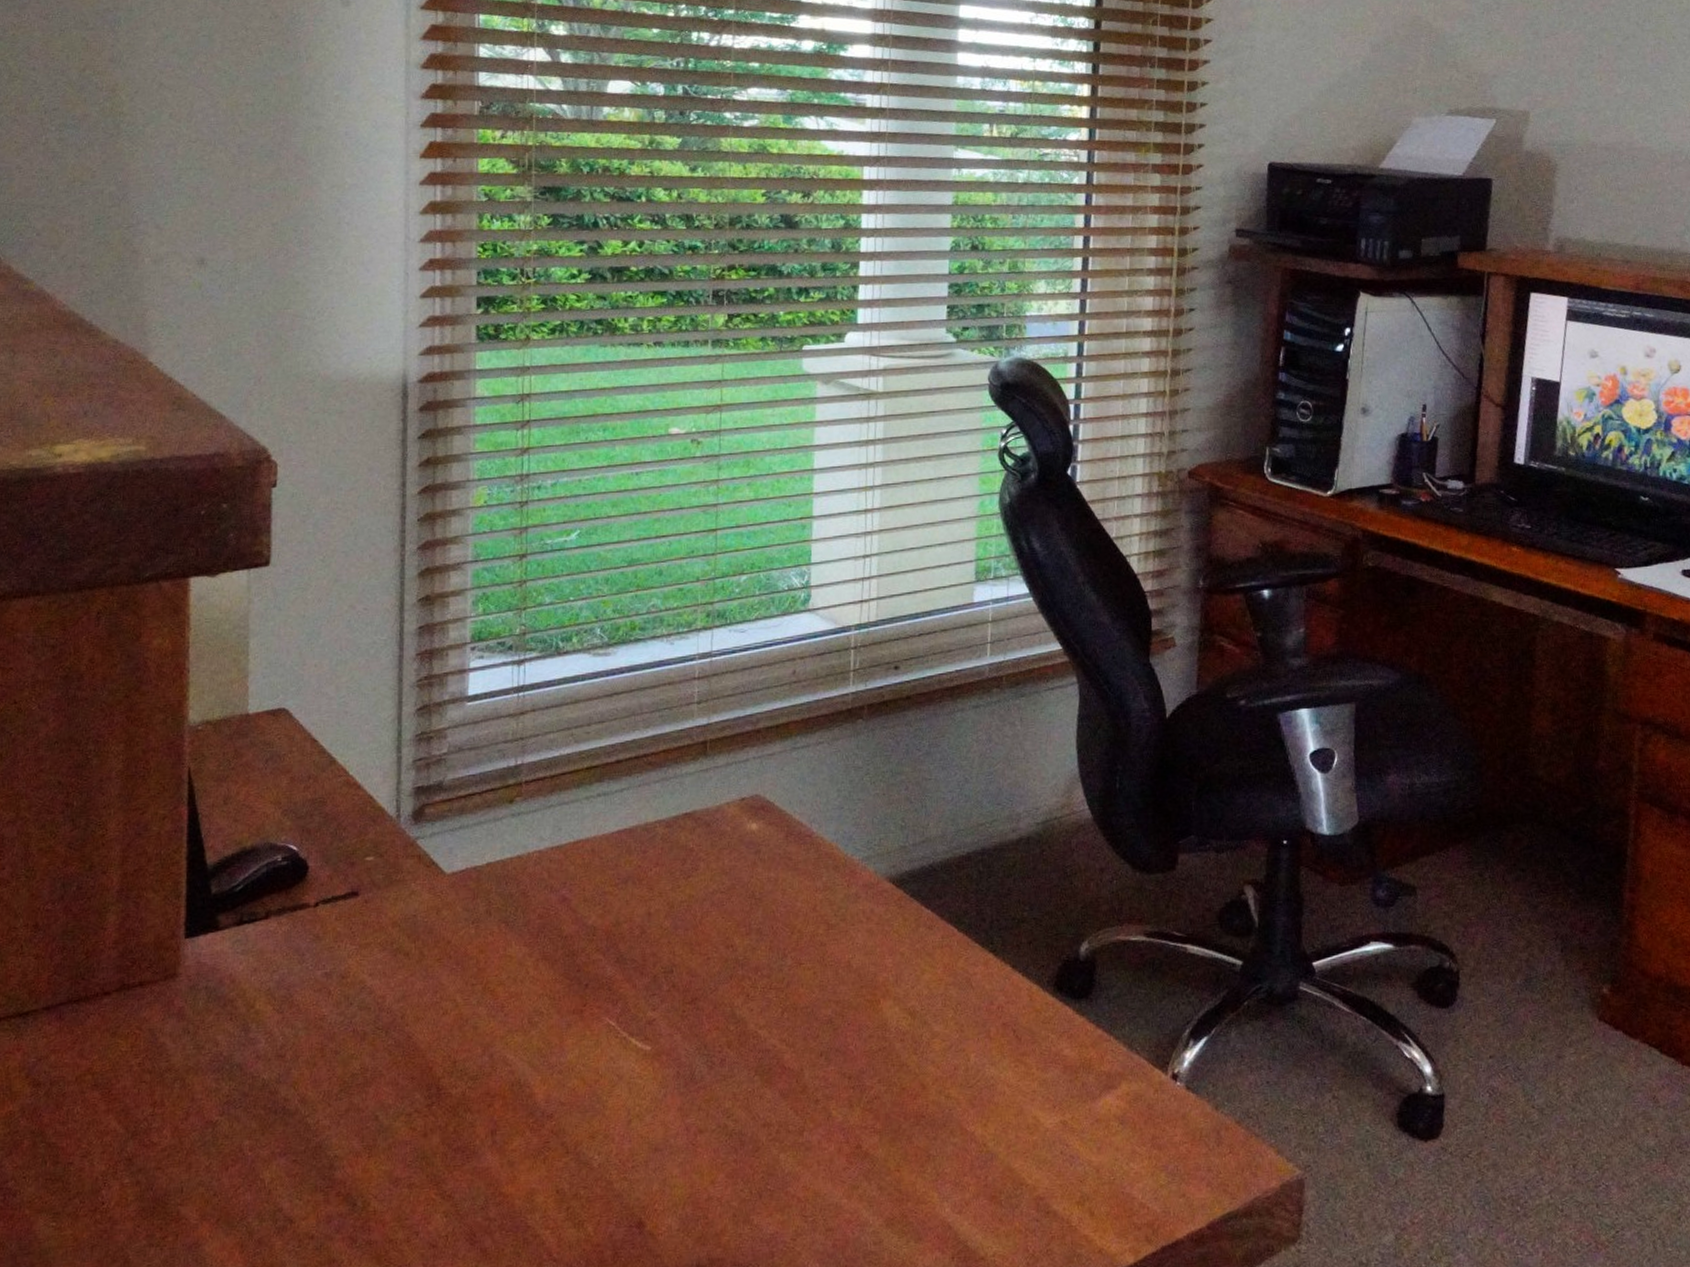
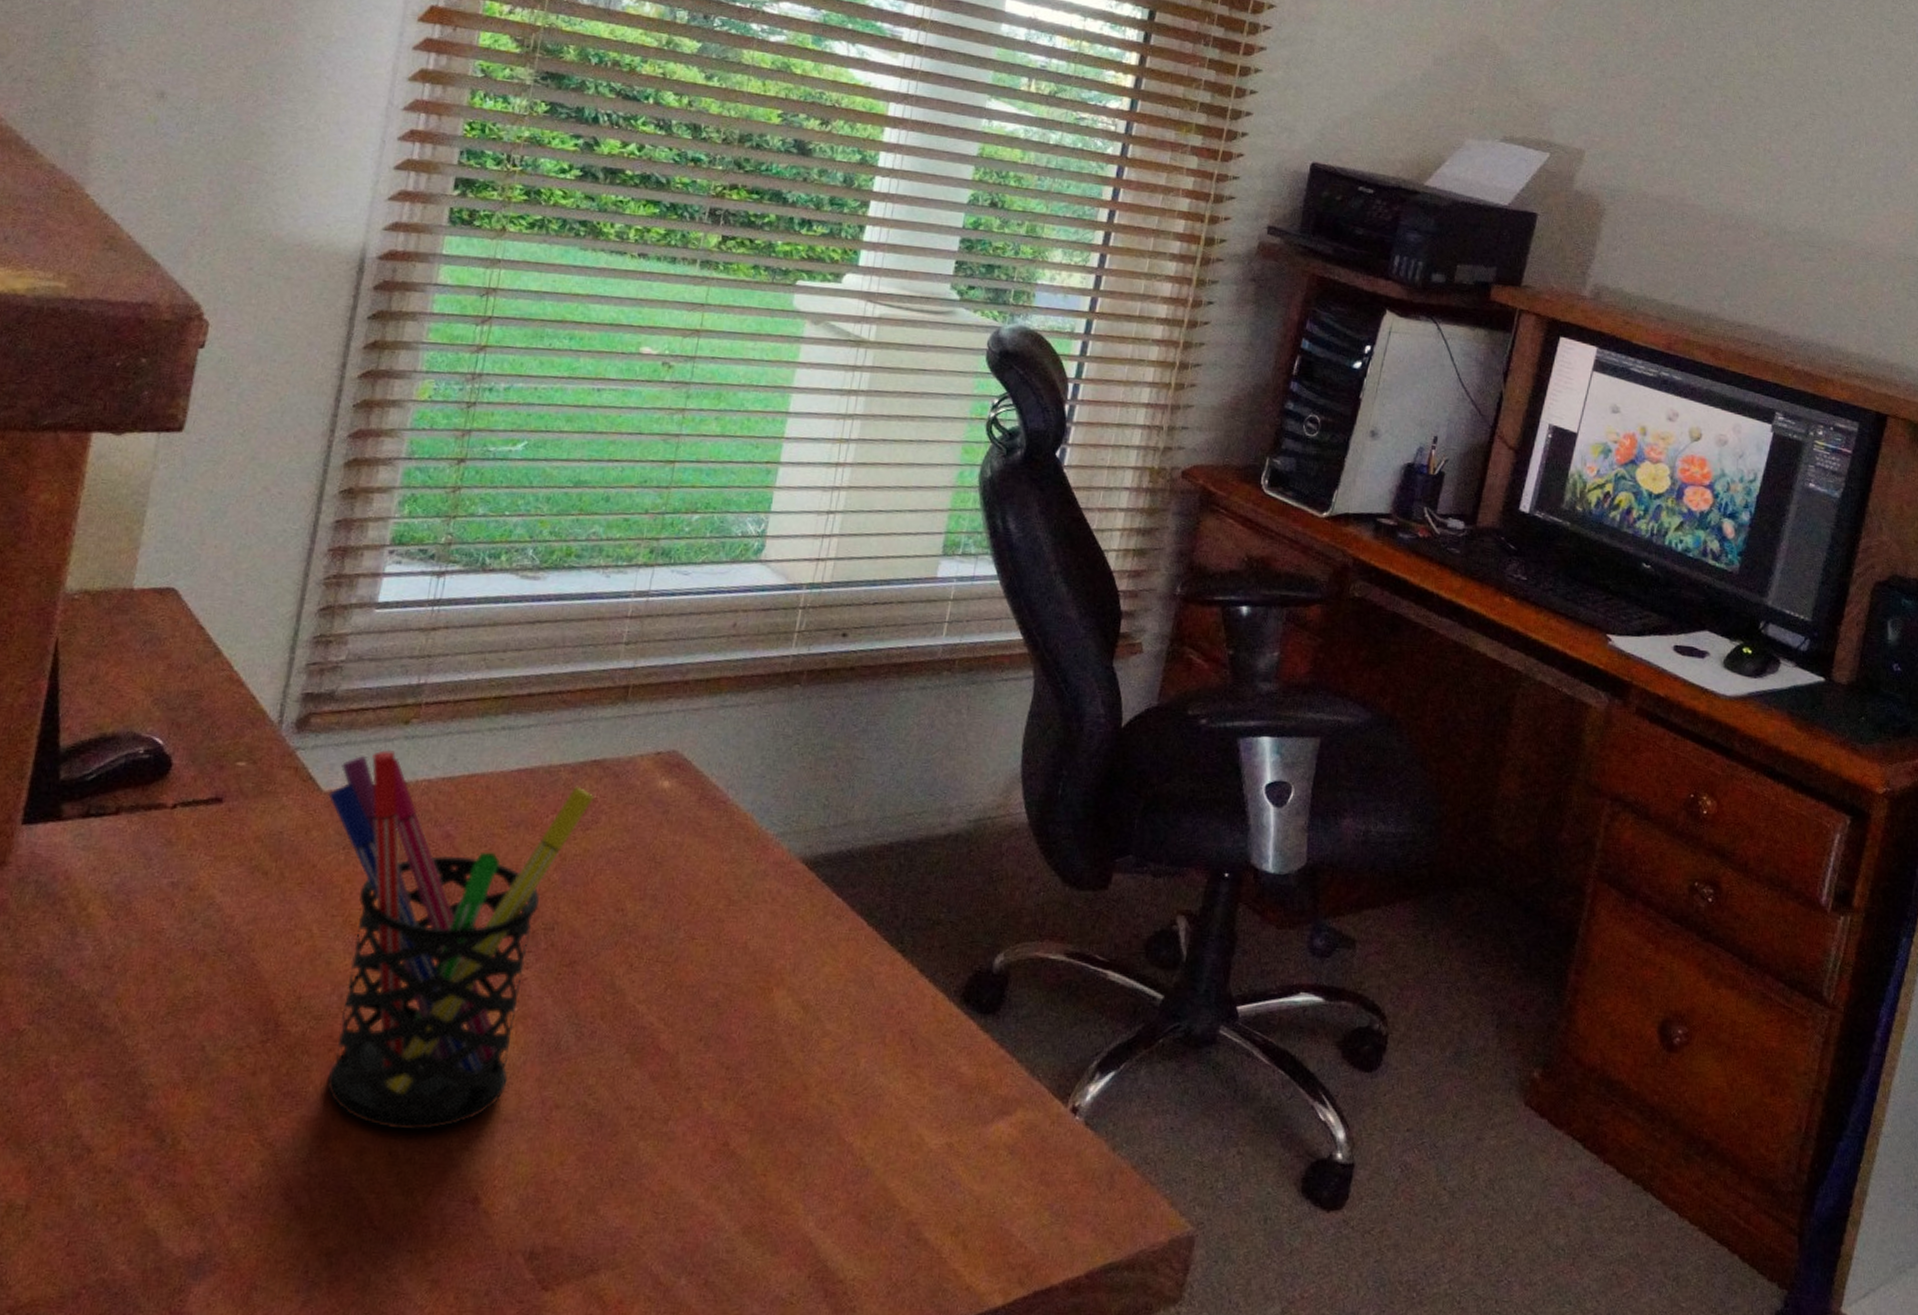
pen holder: none [451,829,691,1169] -> present [327,750,595,1130]

